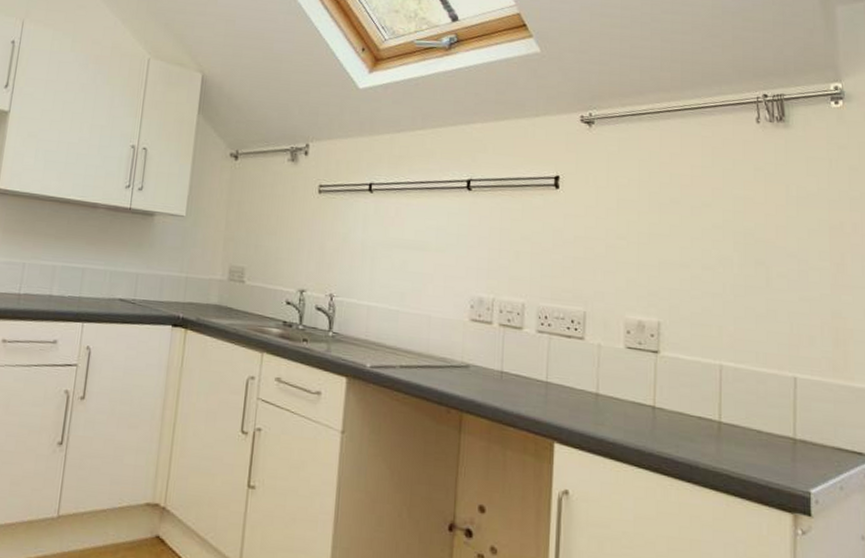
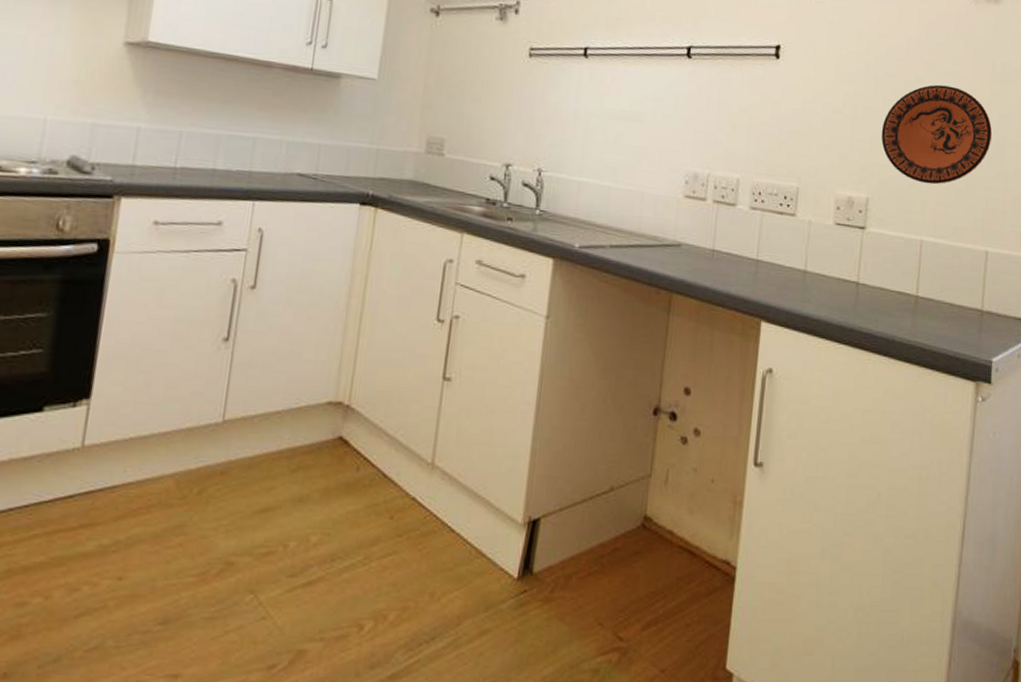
decorative plate: none [669,209,792,309] -> present [881,84,993,185]

